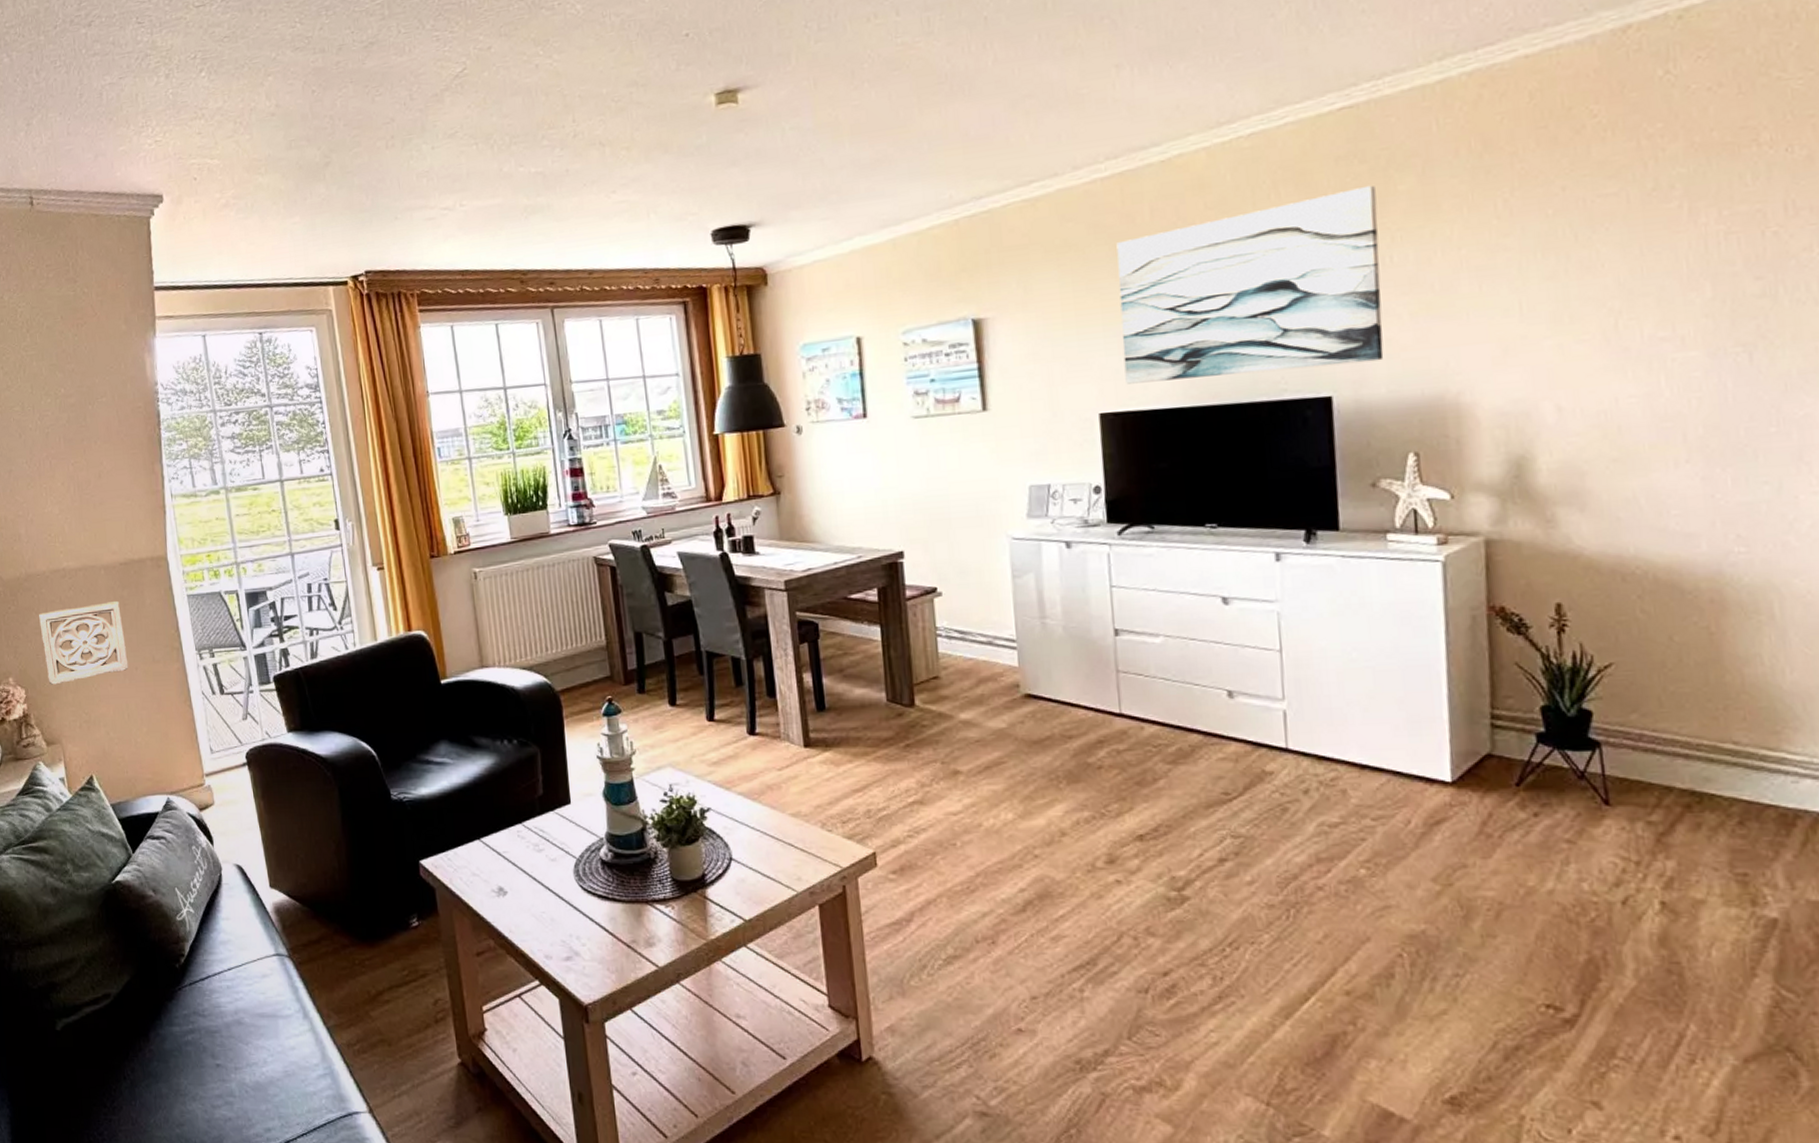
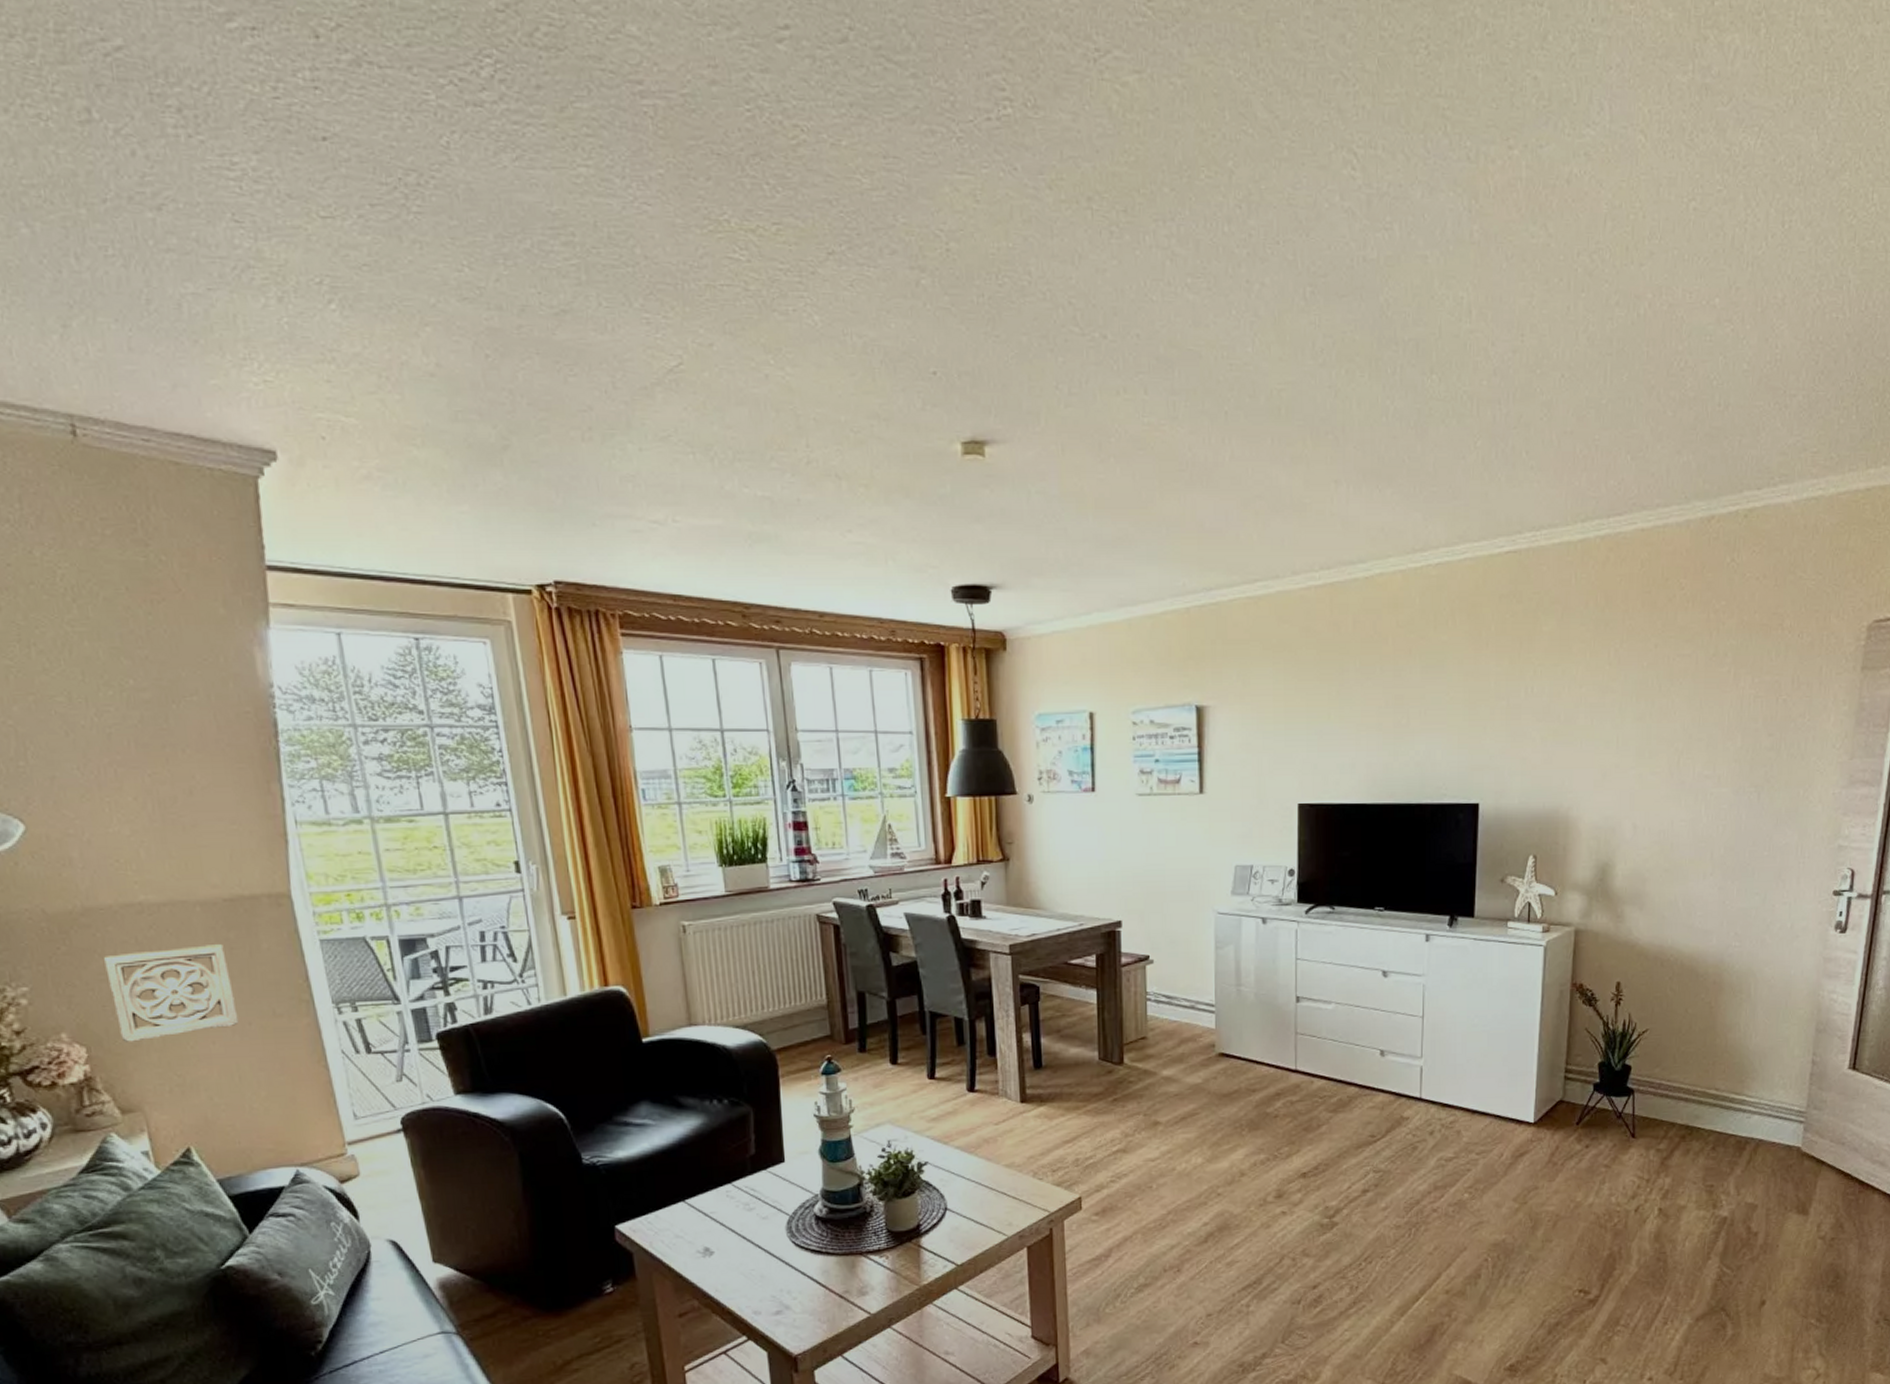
wall art: present [1116,185,1384,384] -> none [1321,623,1526,779]

